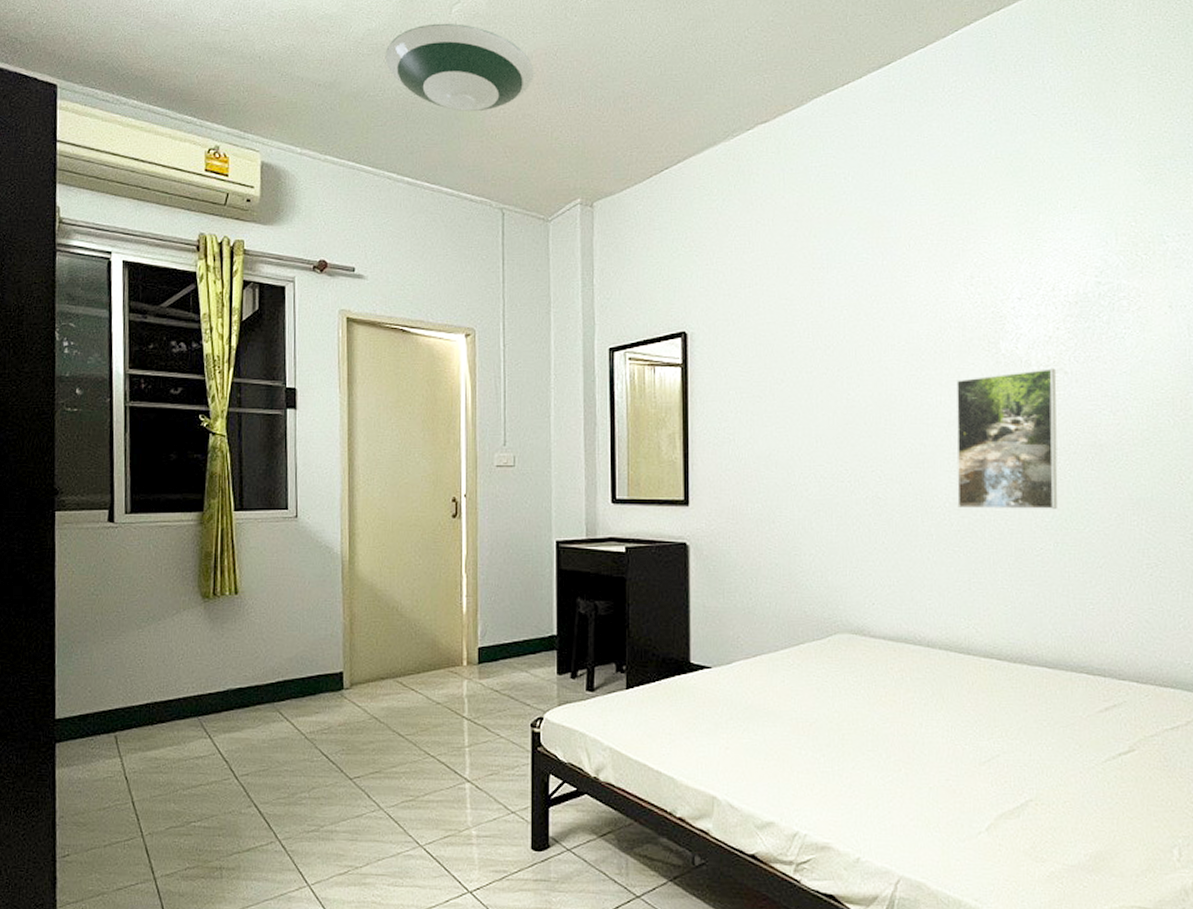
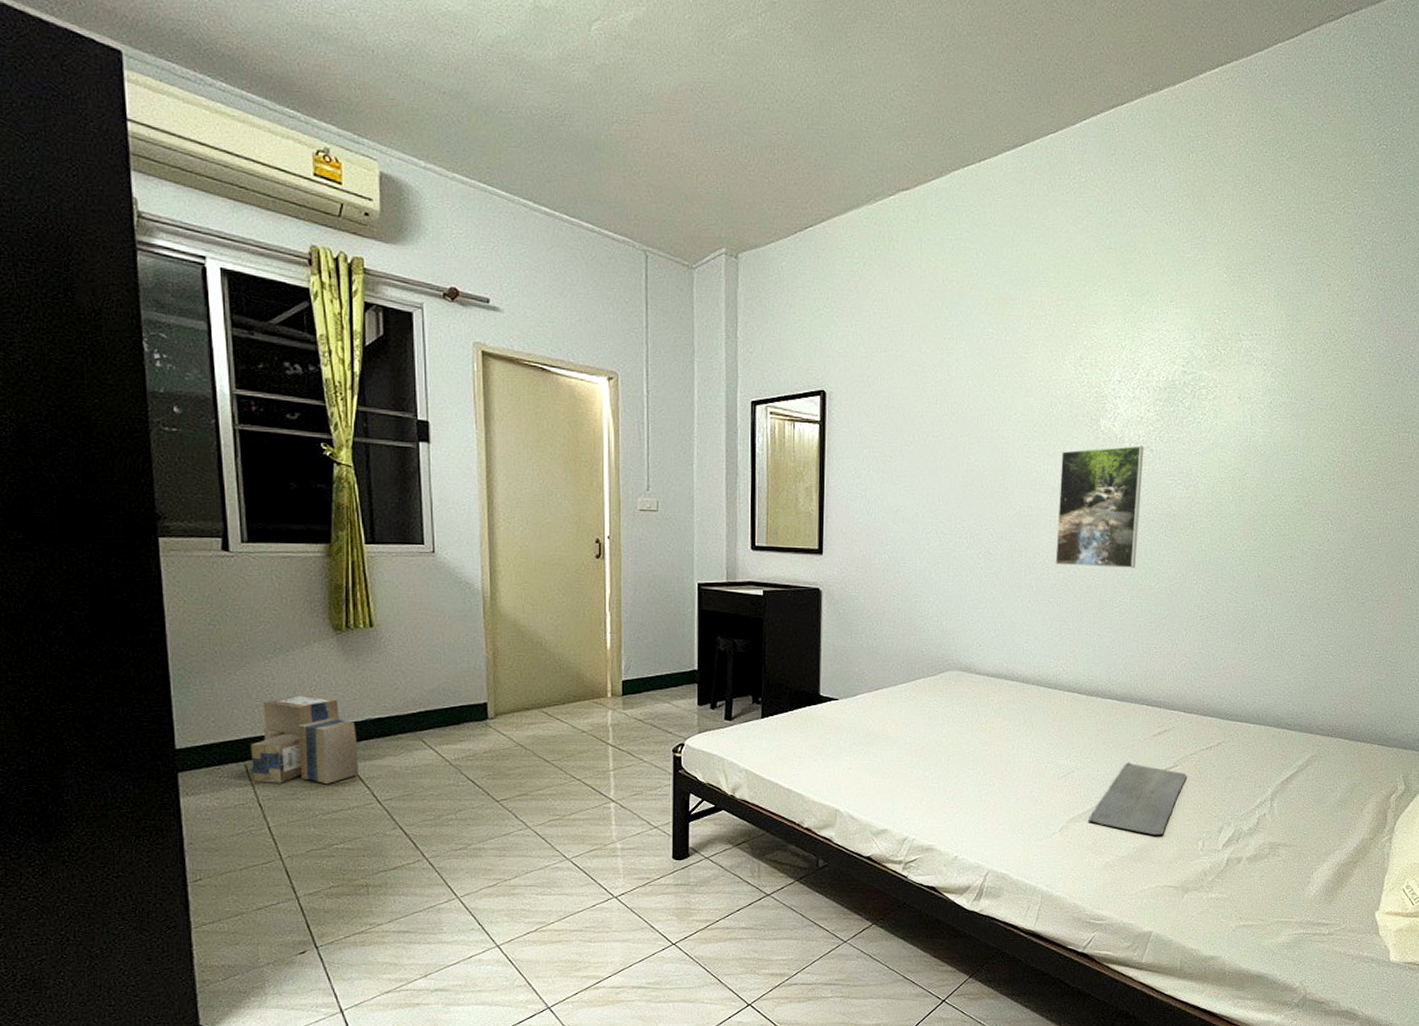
cardboard box: none [121,664,219,757] -> present [250,695,358,784]
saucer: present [385,23,534,112] -> none [517,39,679,144]
bath mat: none [1022,745,1149,839] -> present [1088,762,1187,834]

